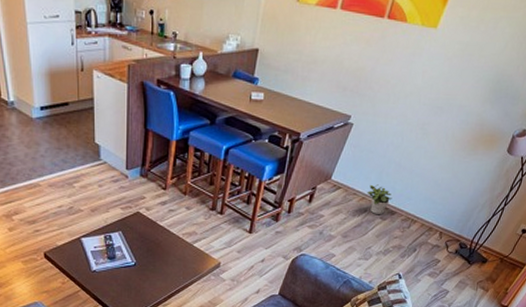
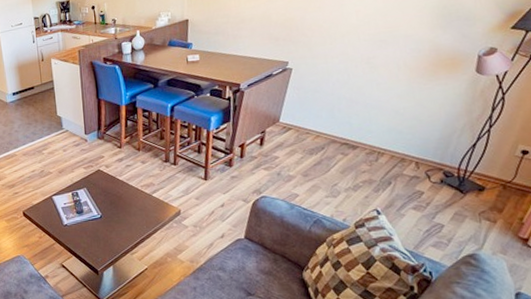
potted plant: present [367,184,392,215] -> none [320,121,350,151]

